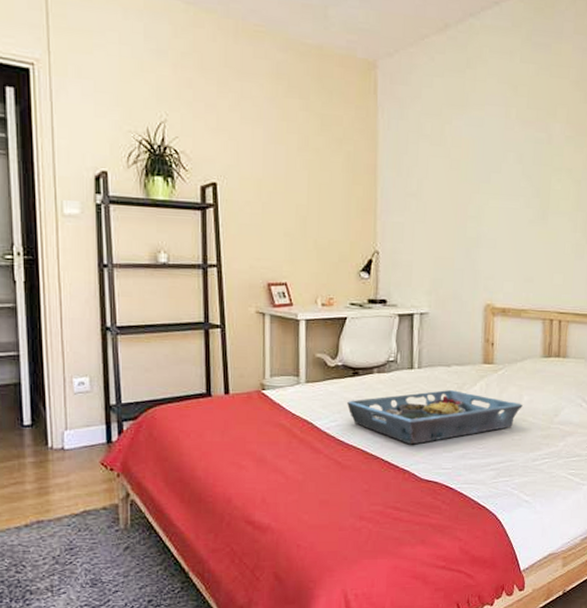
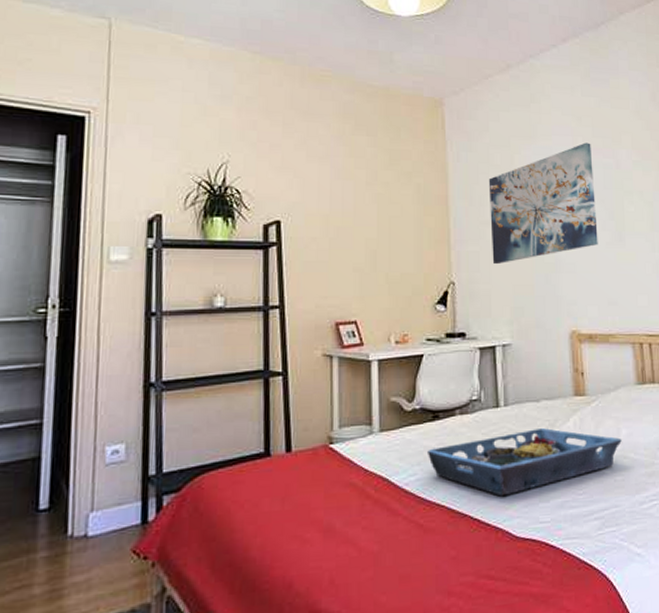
wall art: none [416,114,525,237] -> present [488,142,598,265]

